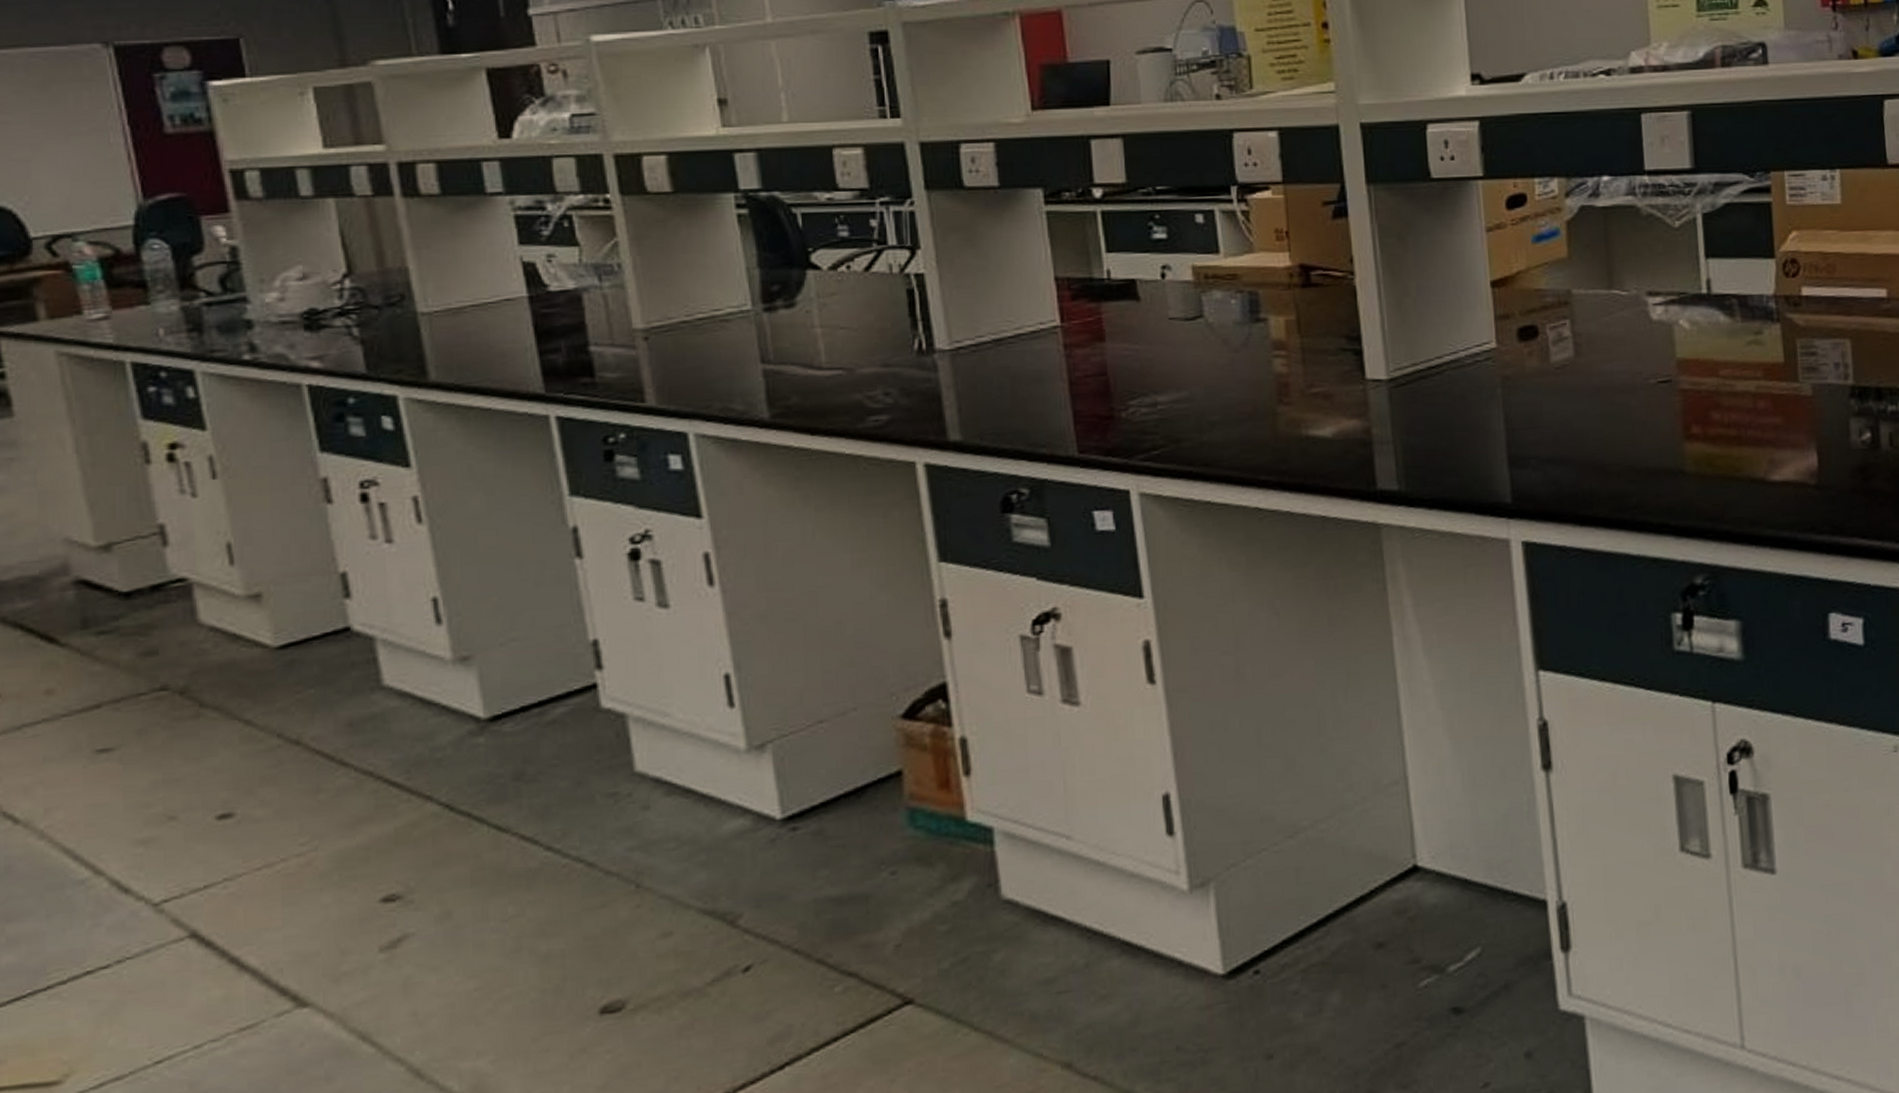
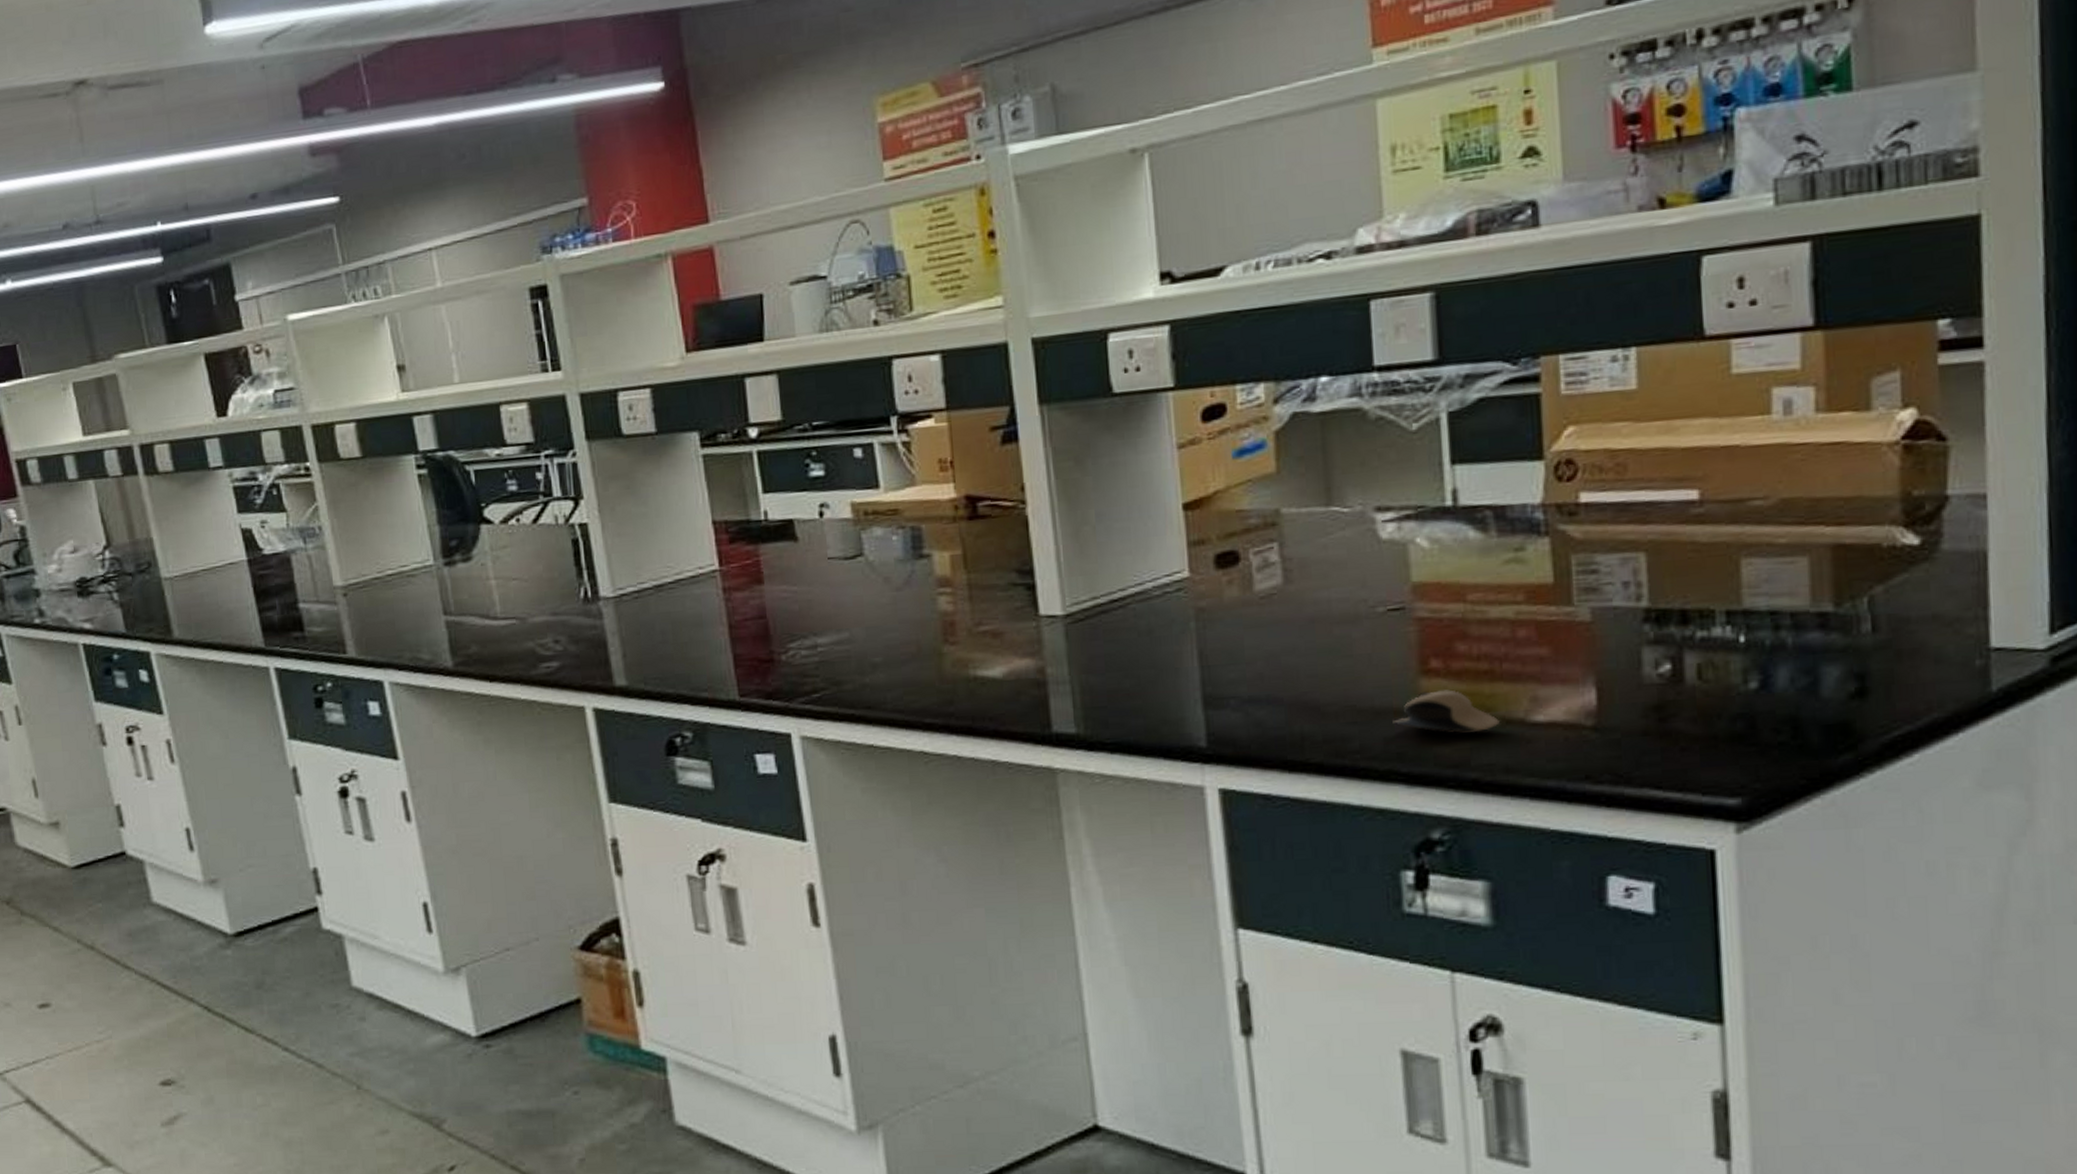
baseball cap: none [1663,452,1746,490] -> present [1393,690,1500,733]

